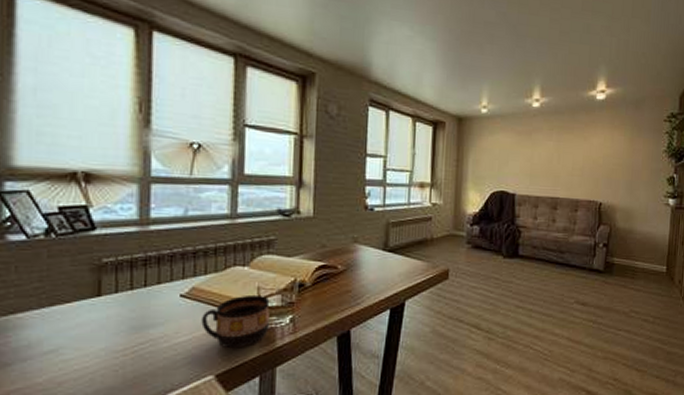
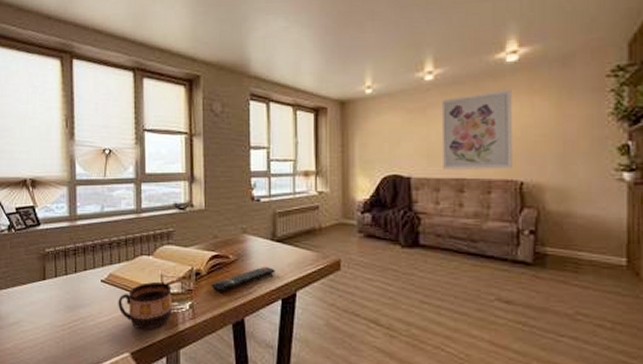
remote control: none [315,276,386,304] -> present [211,266,276,292]
wall art: none [542,123,599,191] -> present [441,90,512,169]

